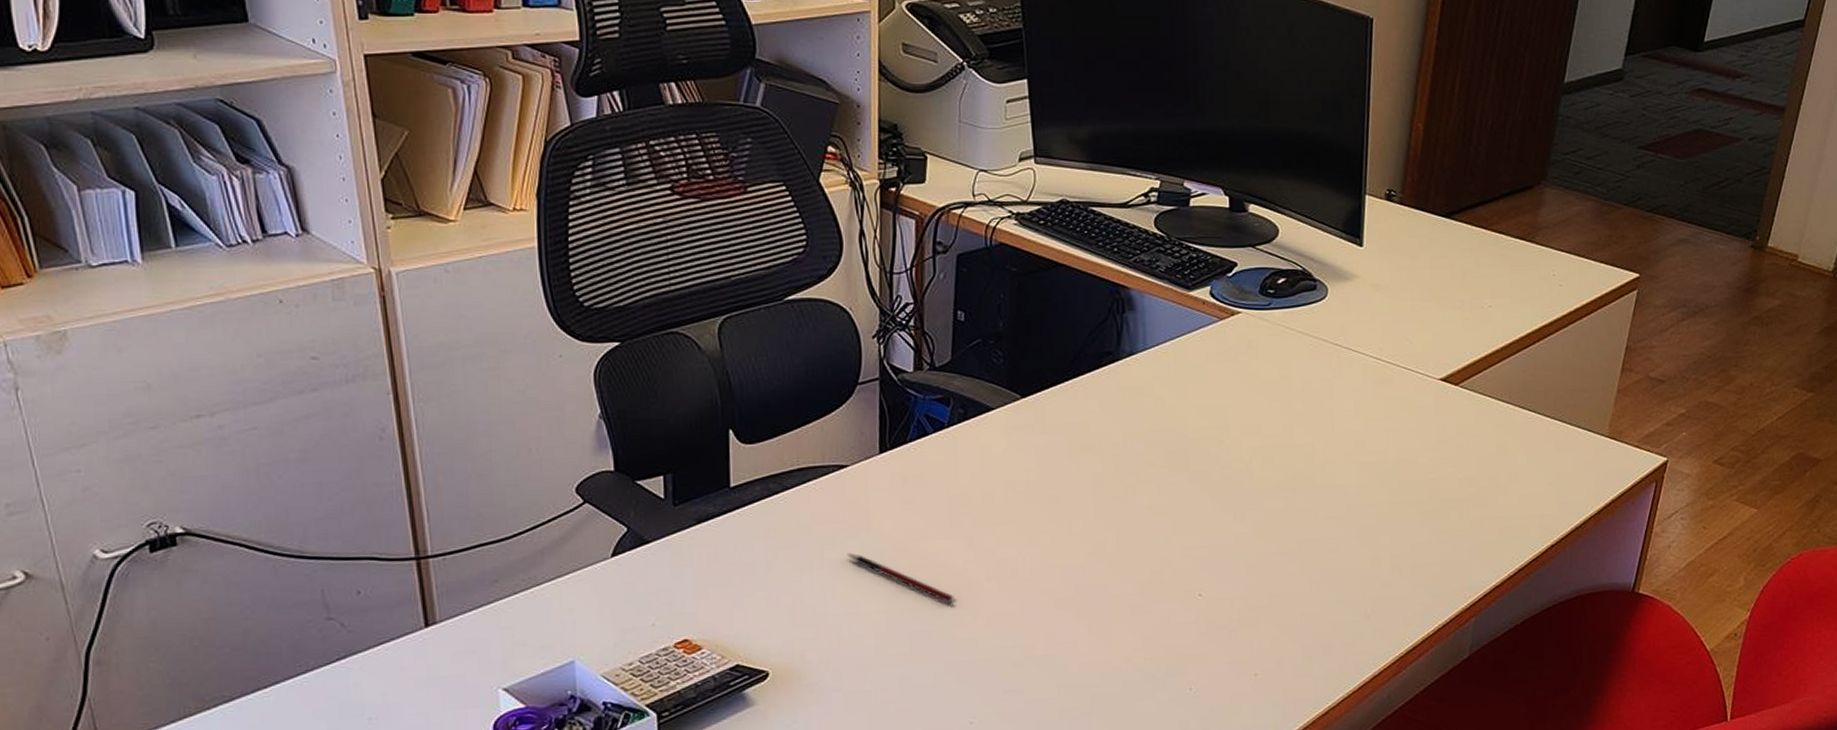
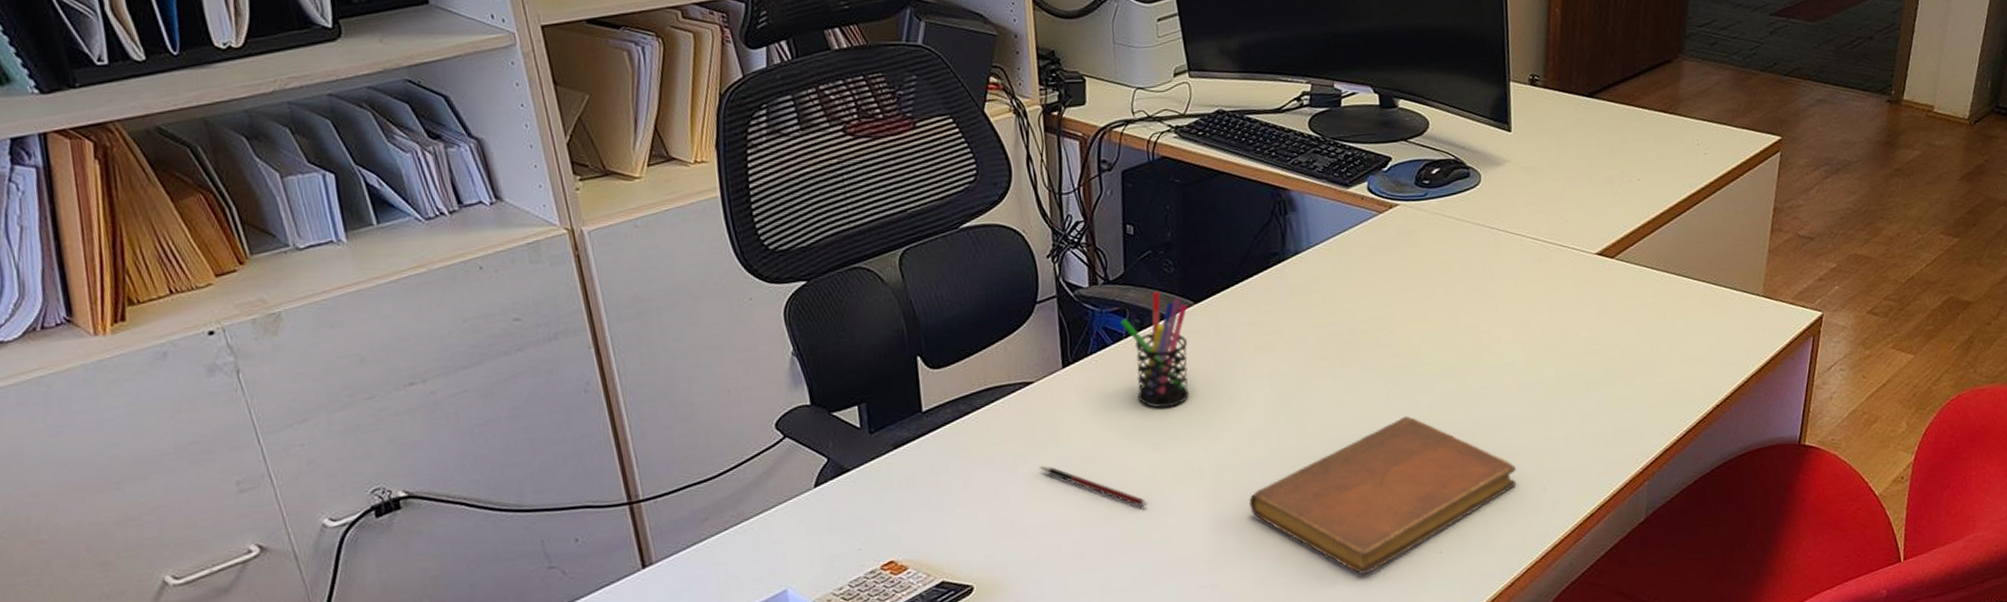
pen holder: none [943,382,1014,503] -> present [1120,291,1189,408]
notebook: none [1062,530,1340,691] -> present [1249,415,1516,574]

